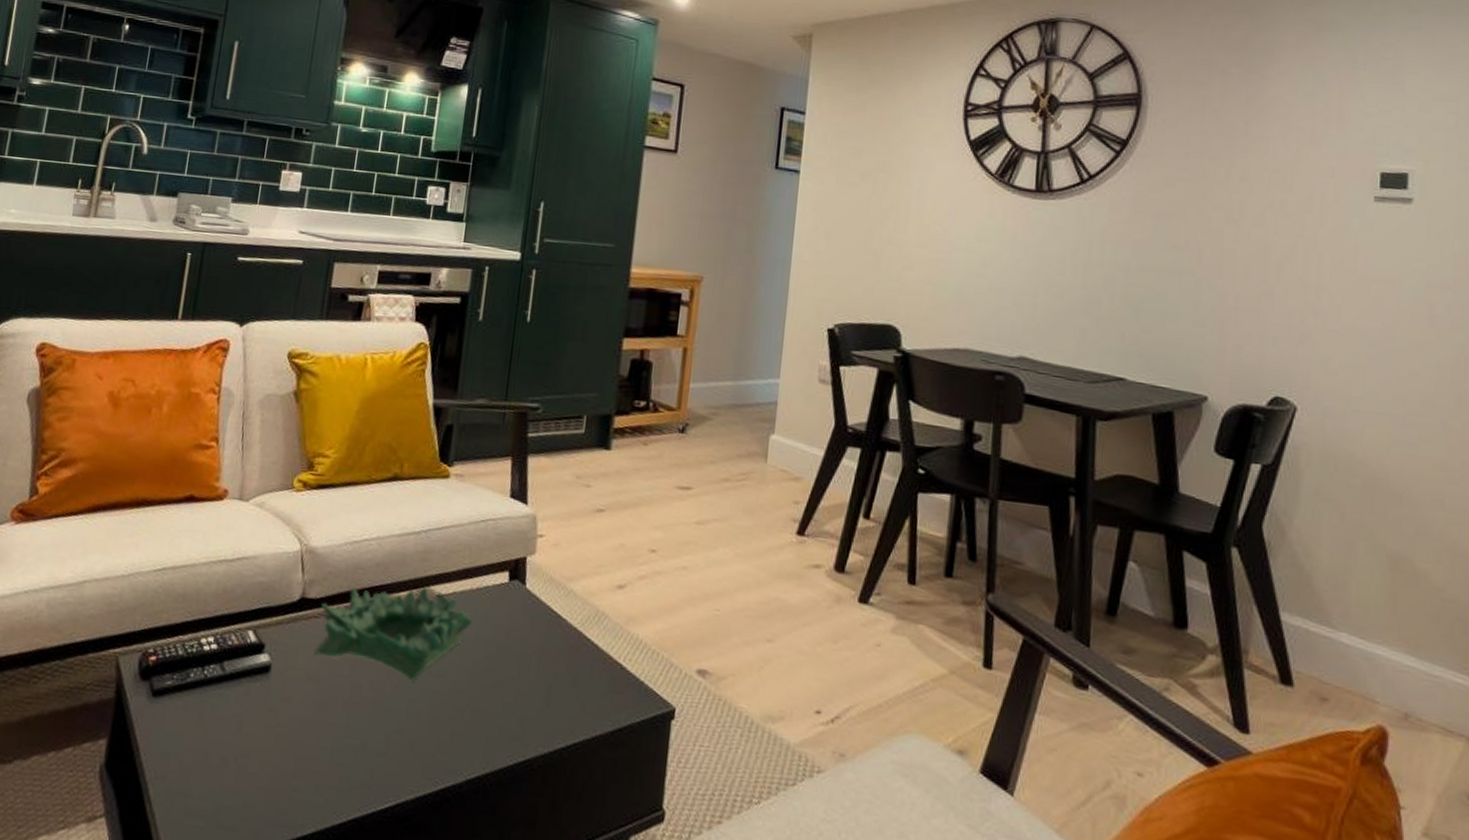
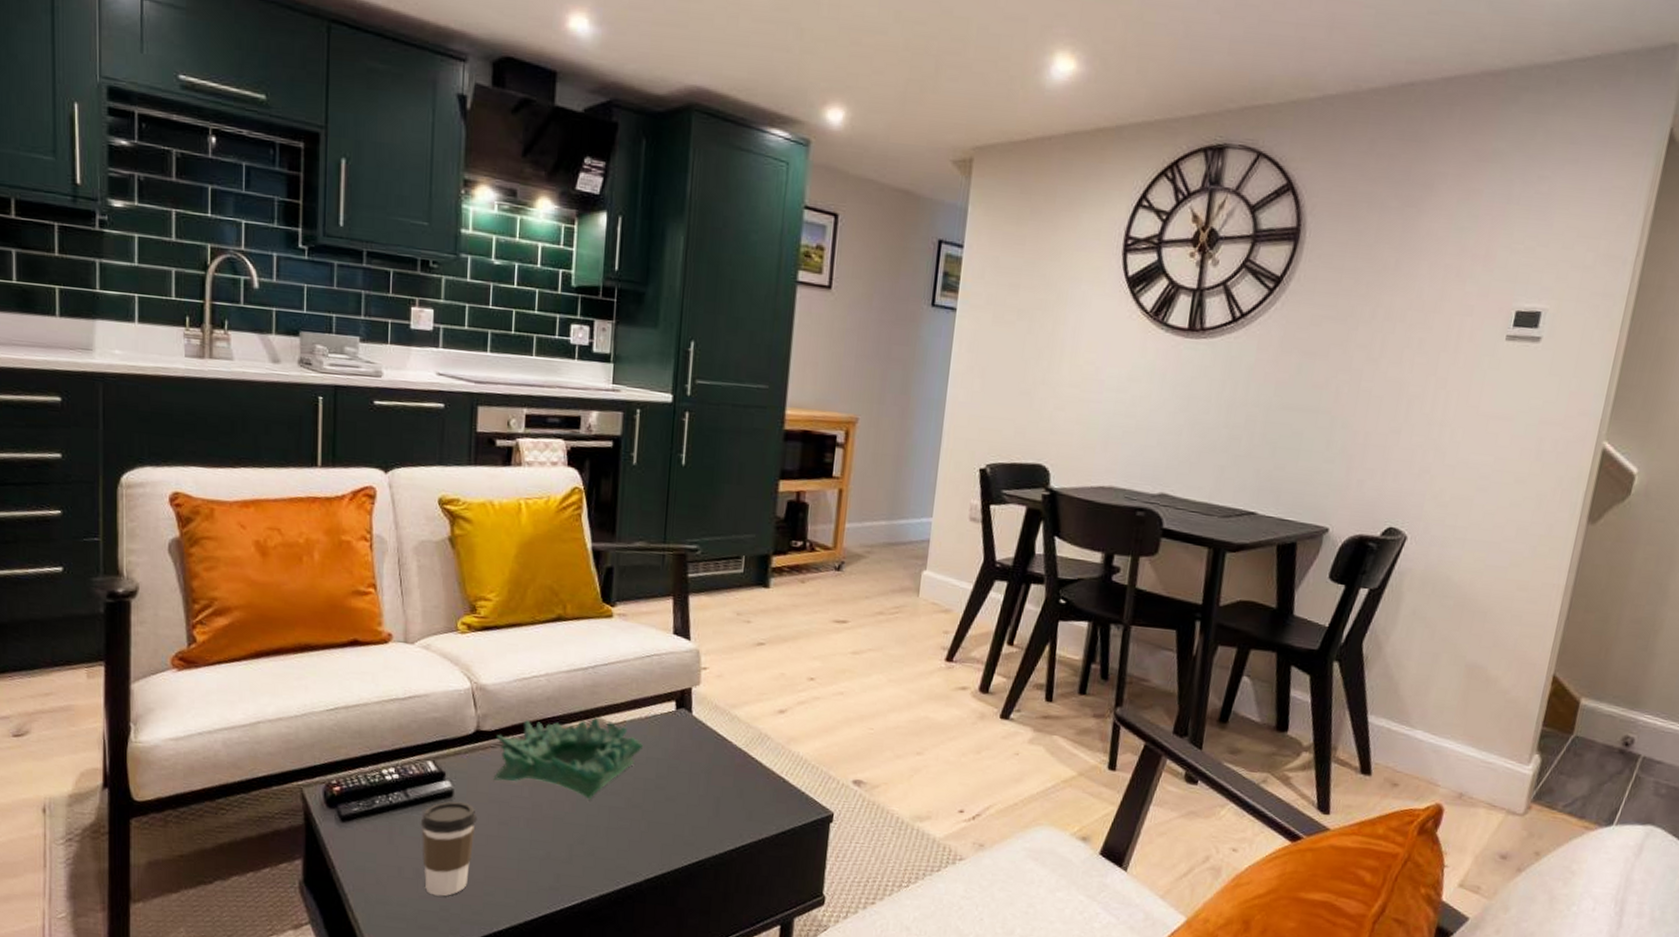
coffee cup: none [230,677,293,790] -> present [420,801,478,896]

